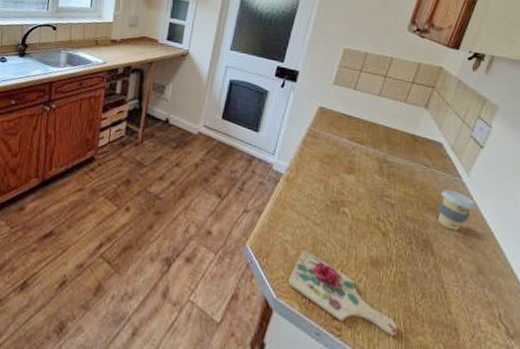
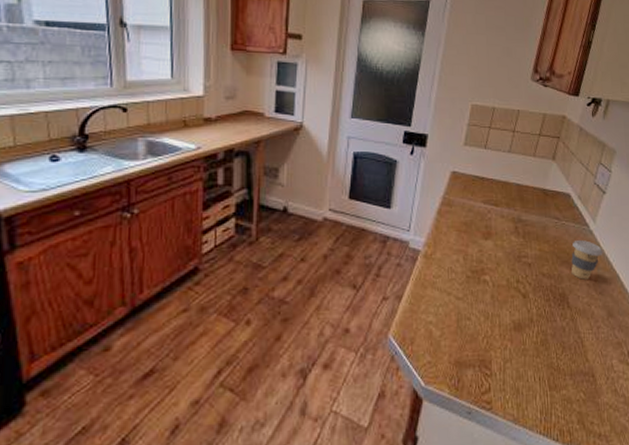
cutting board: present [288,250,398,336] -> none [435,328,544,396]

